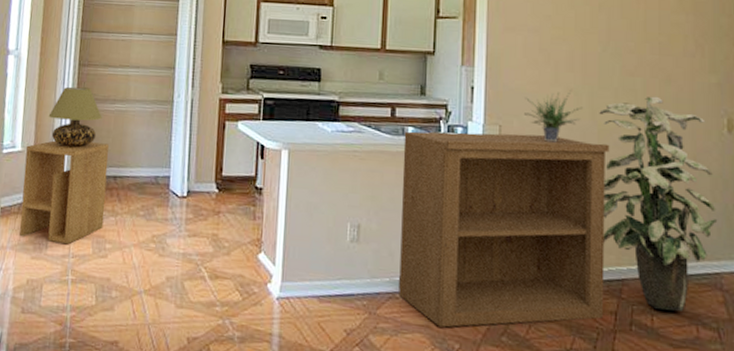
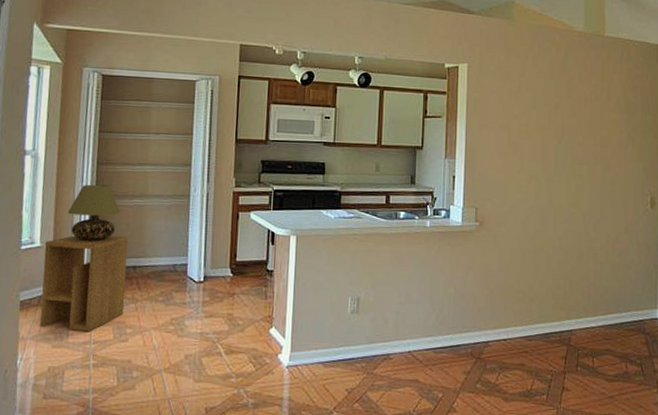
bookshelf: present [398,131,610,328] -> none [391,214,562,380]
potted plant: present [524,90,583,143] -> none [496,177,542,221]
indoor plant: present [599,96,718,311] -> none [555,180,643,352]

